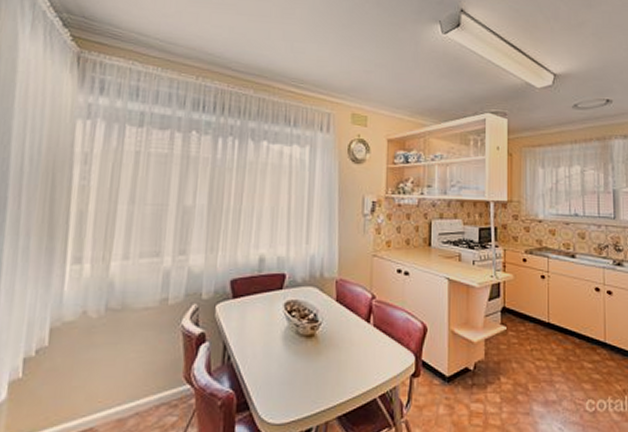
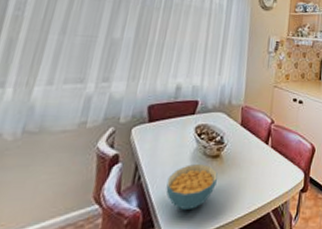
cereal bowl: none [258,343,314,392] -> present [165,163,218,210]

